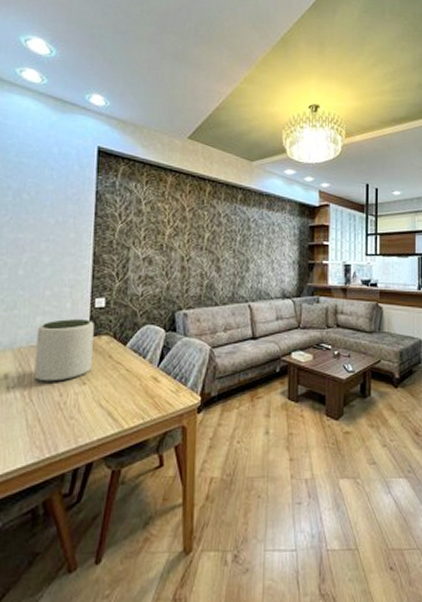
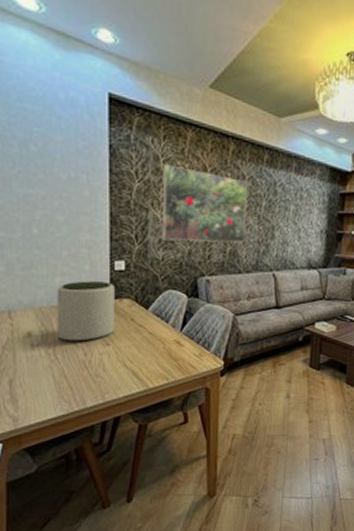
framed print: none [142,206,223,277] -> present [162,164,247,243]

